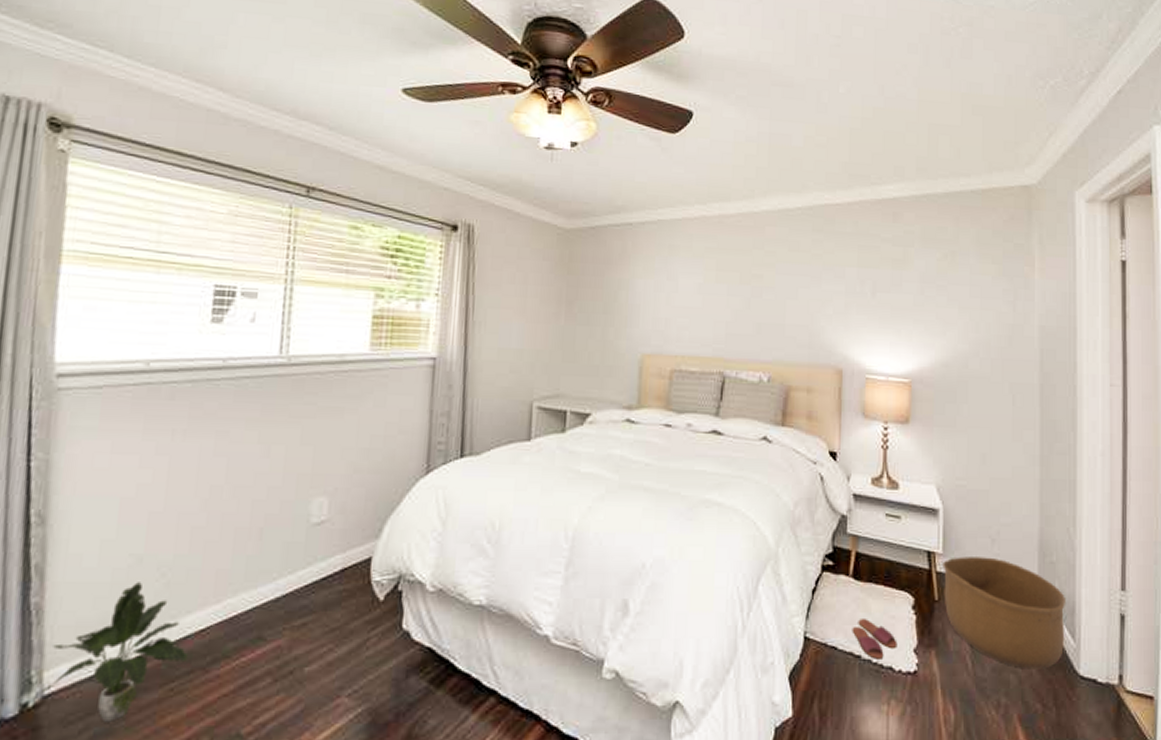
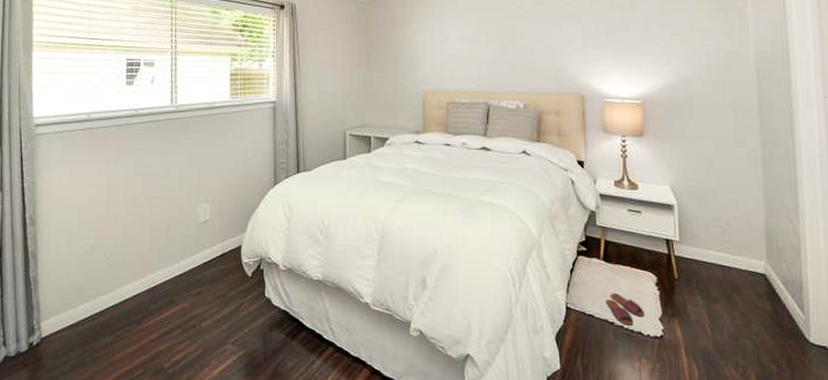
potted plant: present [42,582,188,722] -> none [41,263,127,357]
basket: present [943,557,1065,669] -> none [680,243,794,337]

